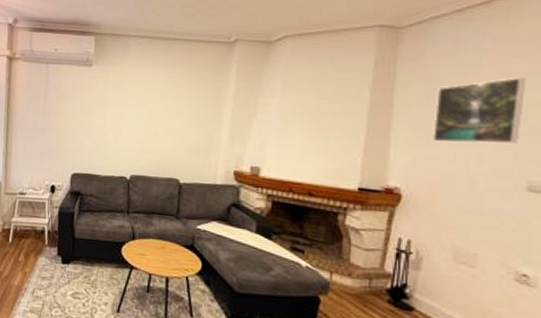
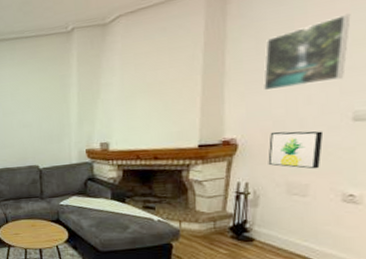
wall art: none [434,187,496,238] -> present [268,131,324,169]

